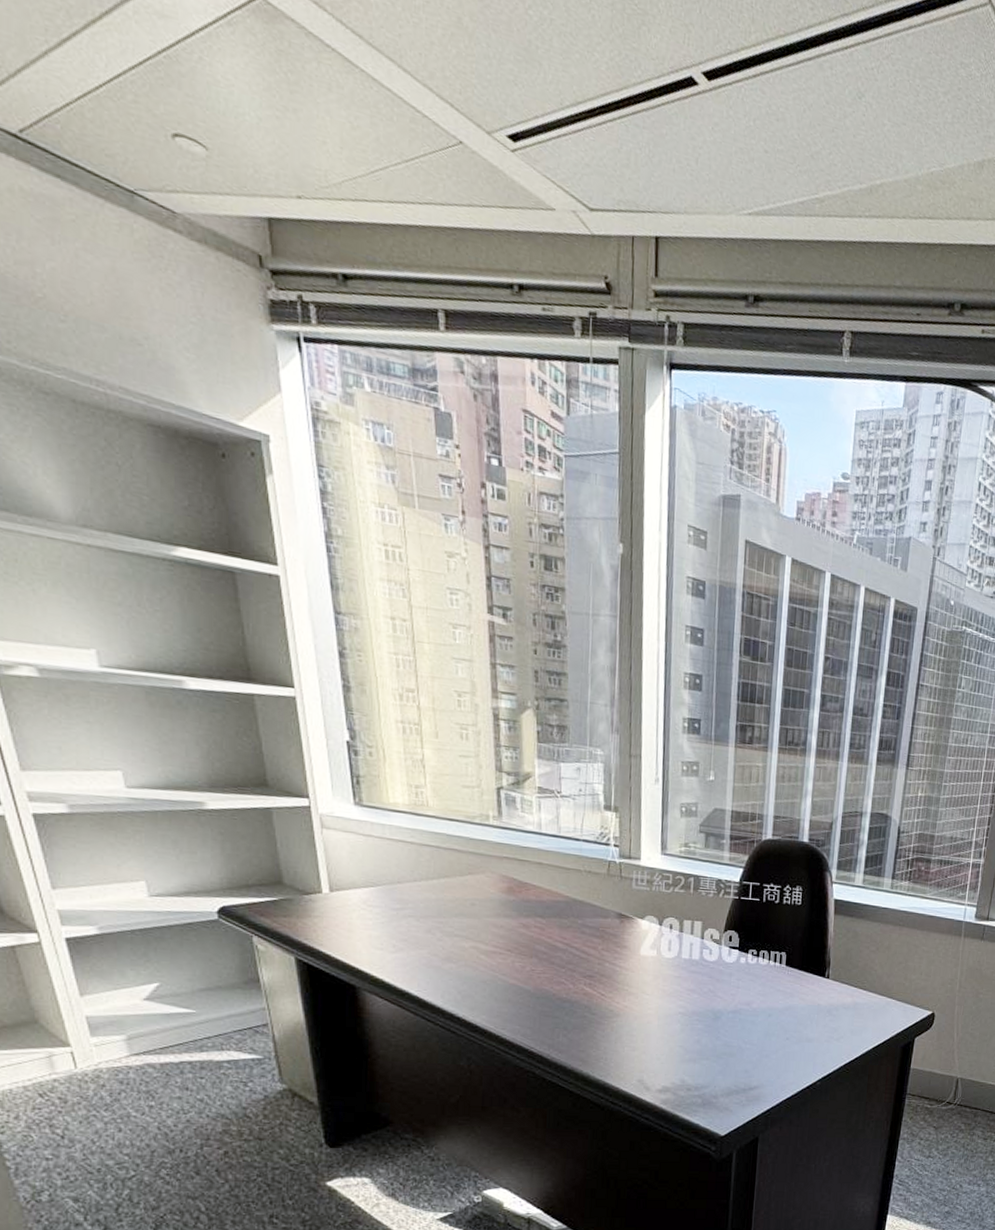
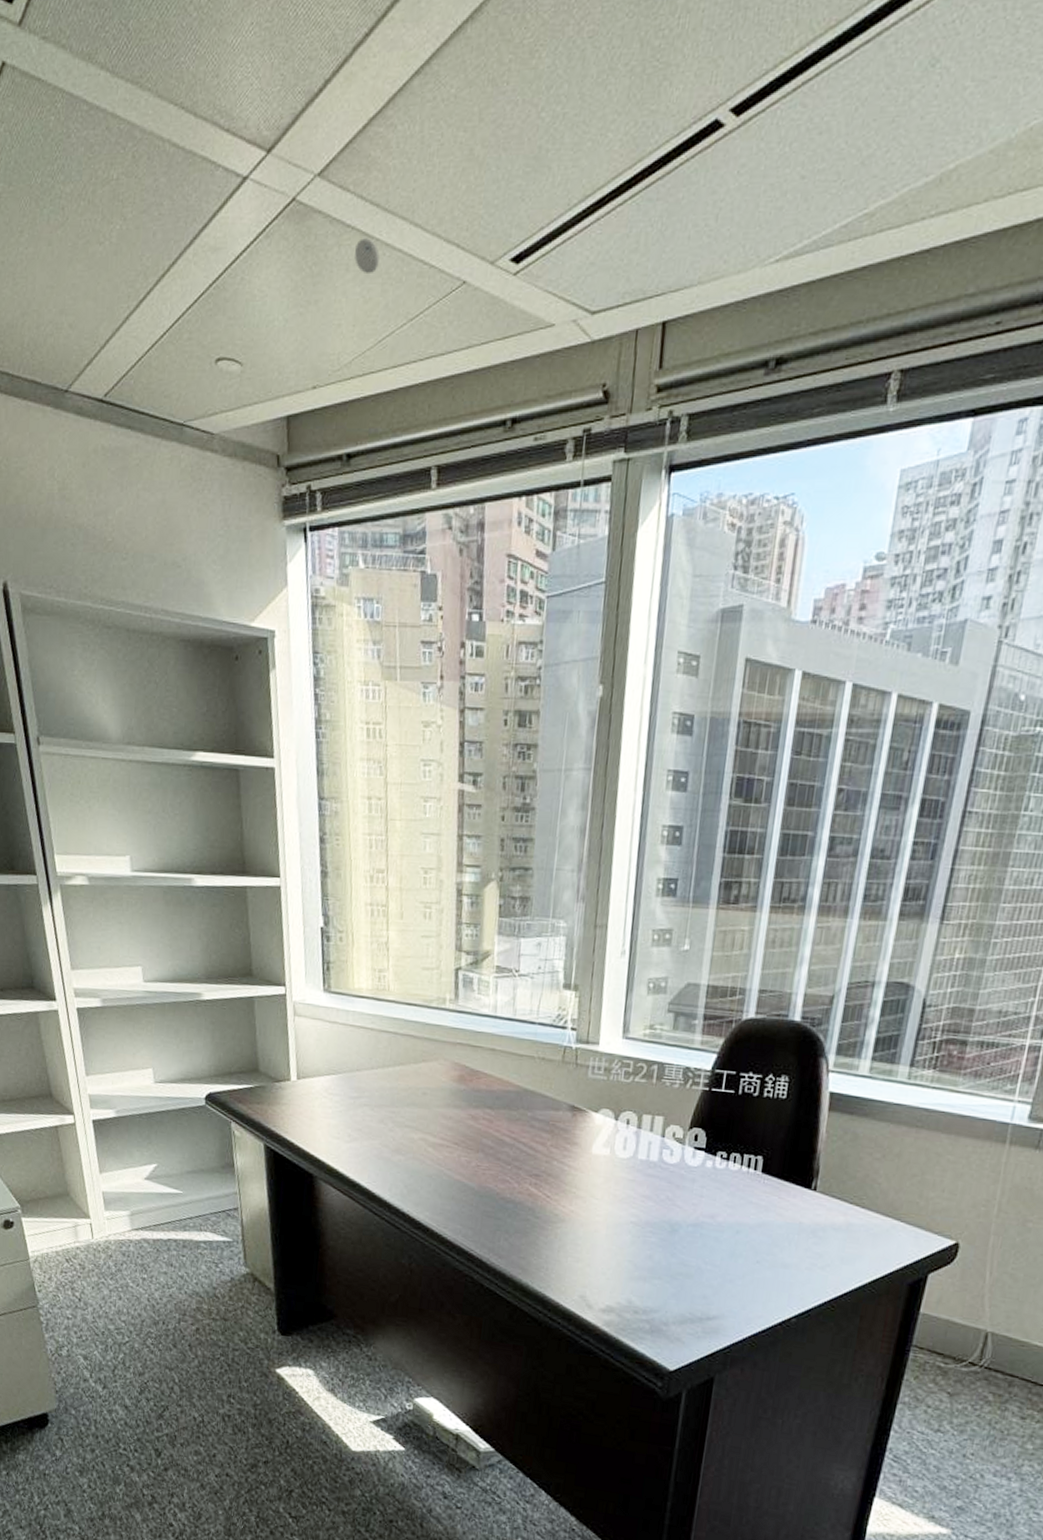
eyeball: none [338,63,366,102] -> present [355,238,380,275]

